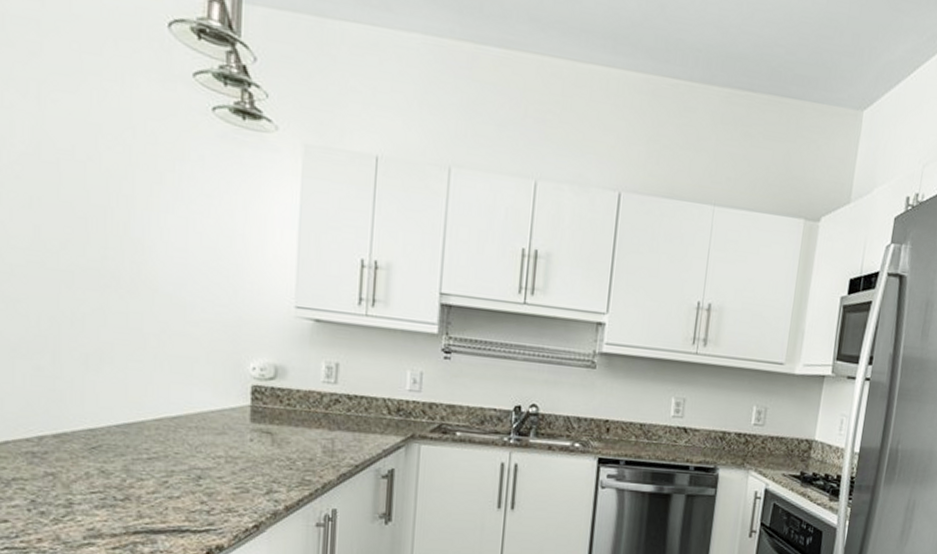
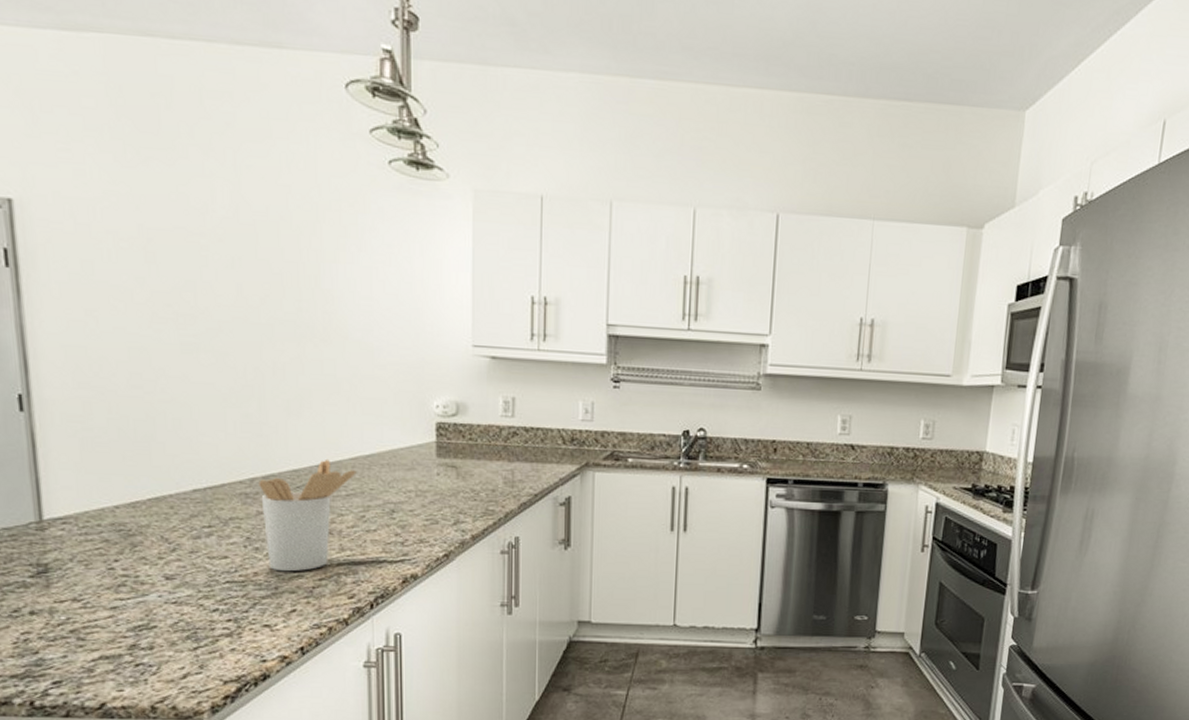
utensil holder: none [48,418,161,539] -> present [258,458,357,572]

